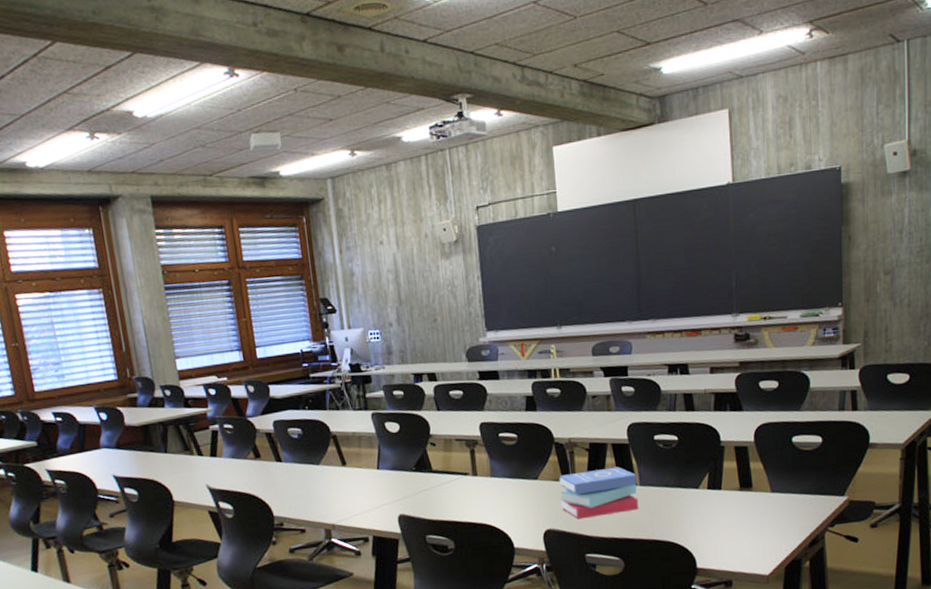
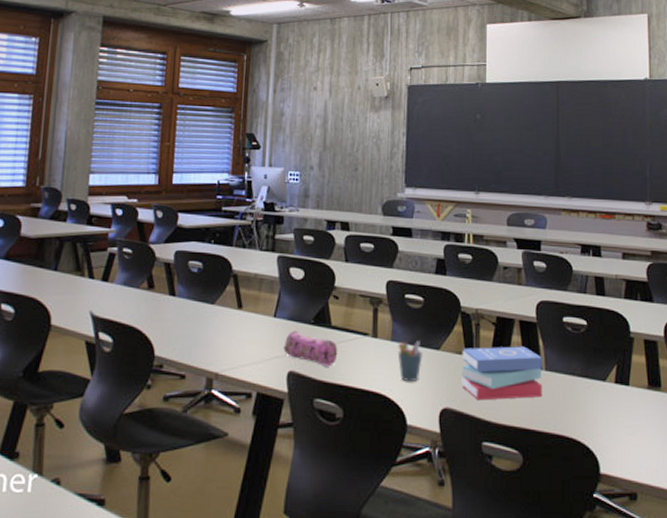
pencil case: none [390,478,442,507] -> present [283,330,338,367]
pen holder: none [497,474,522,511] -> present [397,341,423,381]

